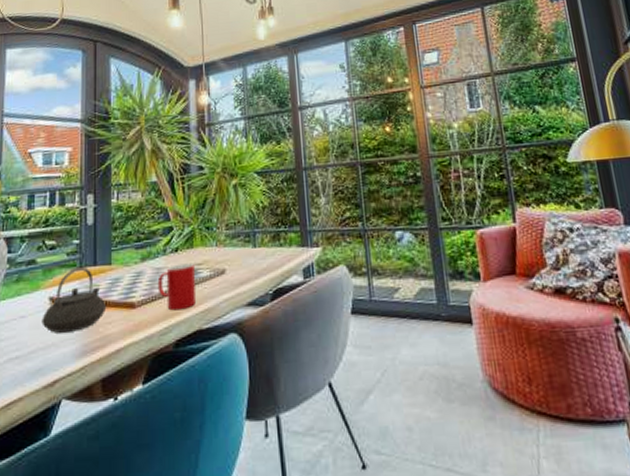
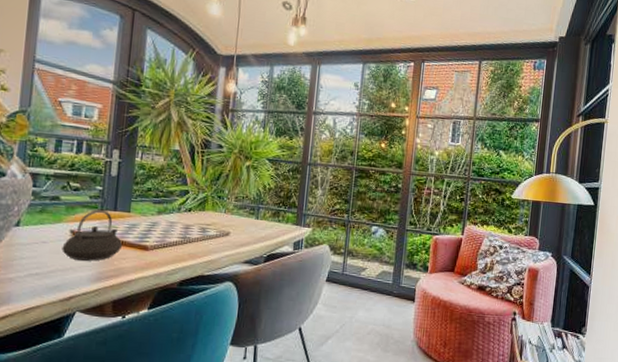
cup: present [157,263,197,311] -> none [169,221,205,258]

